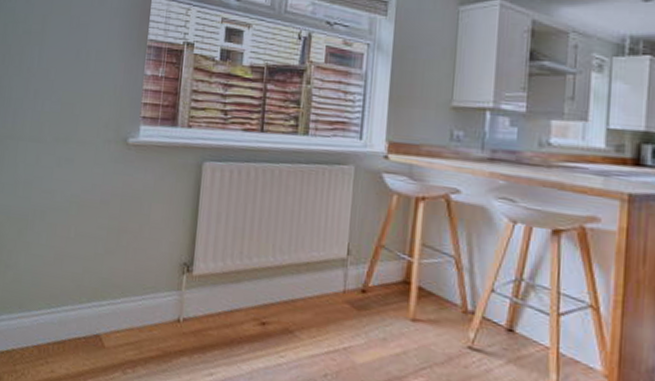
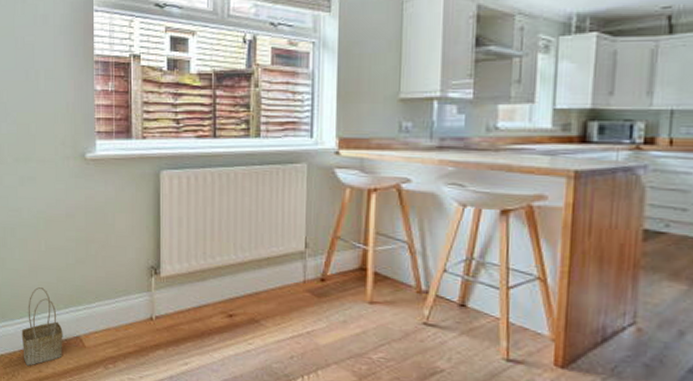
basket: none [36,277,83,365] -> present [21,287,63,366]

